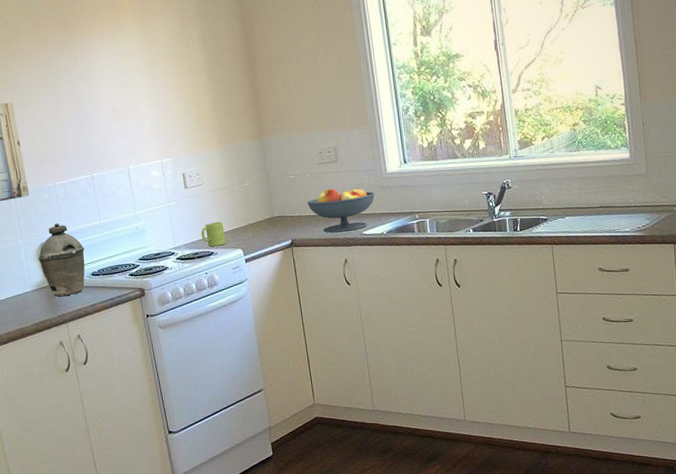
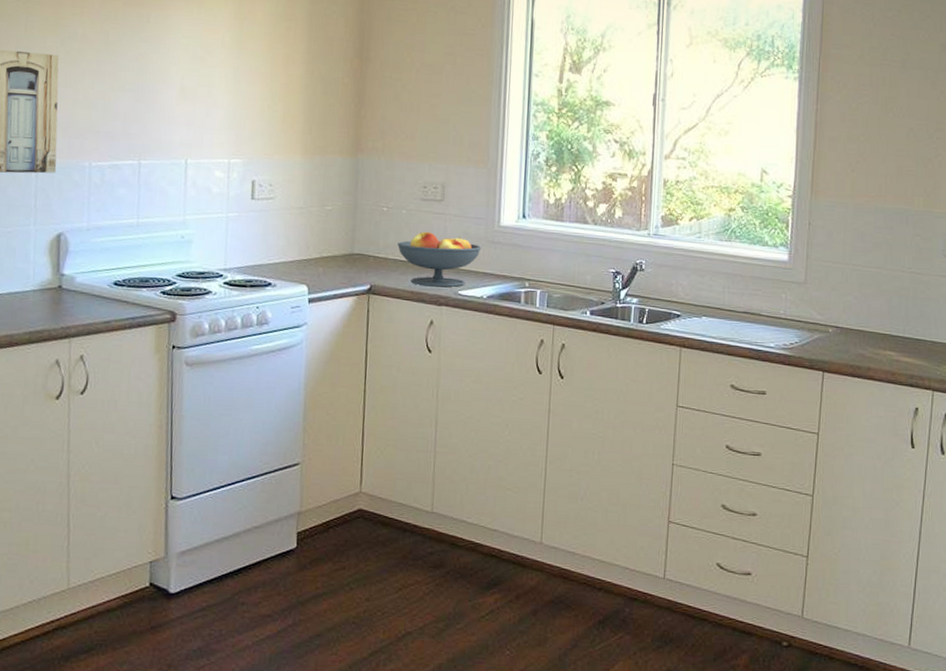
kettle: present [38,223,85,297] -> none [50,212,112,304]
mug: present [201,222,226,247] -> none [260,247,291,277]

